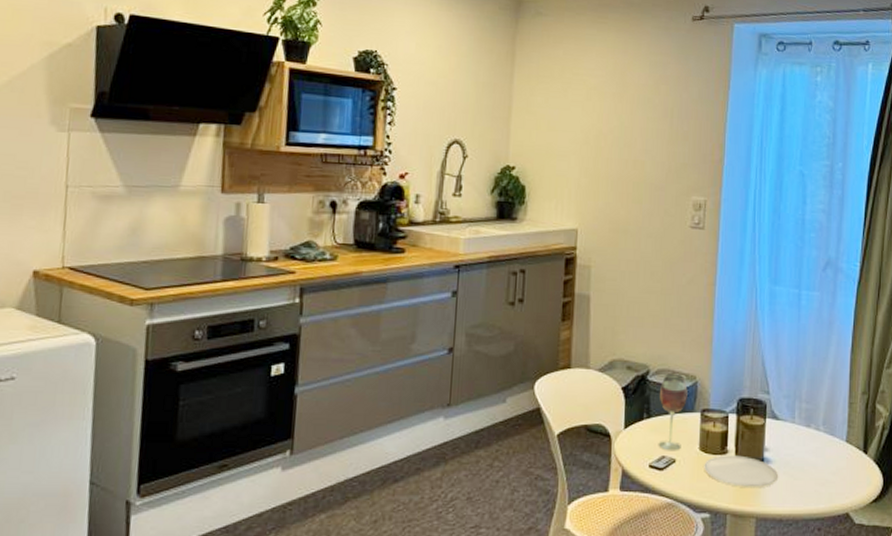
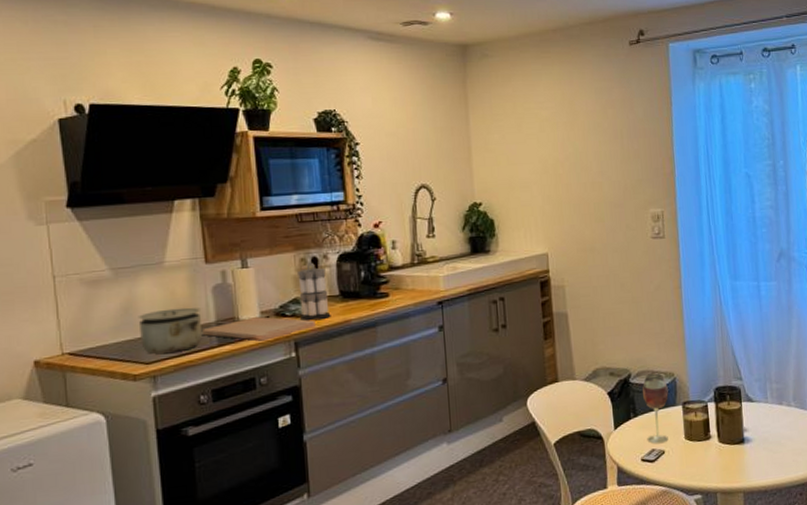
saucepan: none [143,235,209,282] -> present [138,307,202,354]
cutting board: none [208,255,325,282] -> present [203,317,316,341]
spice rack: none [310,206,343,268] -> present [298,262,331,322]
plate: present [704,455,779,489] -> none [691,438,760,468]

